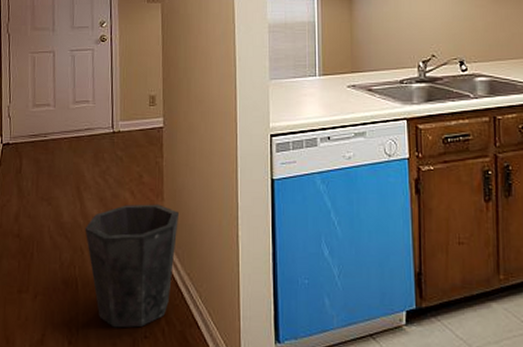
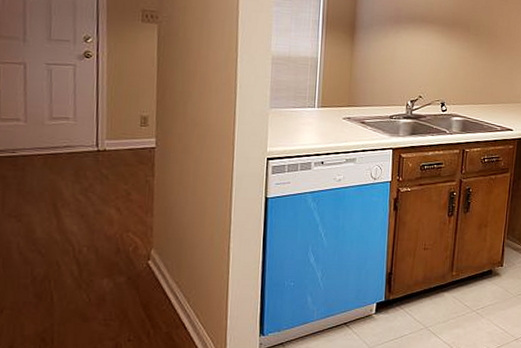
waste bin: present [85,204,179,328] -> none [62,220,169,335]

